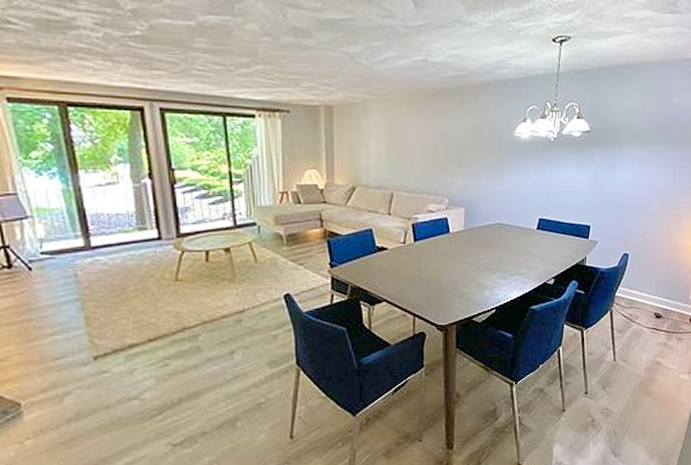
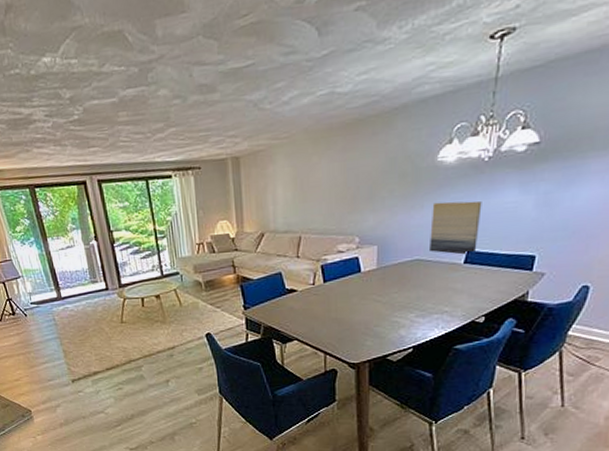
wall art: none [509,172,550,221] -> present [430,200,482,255]

